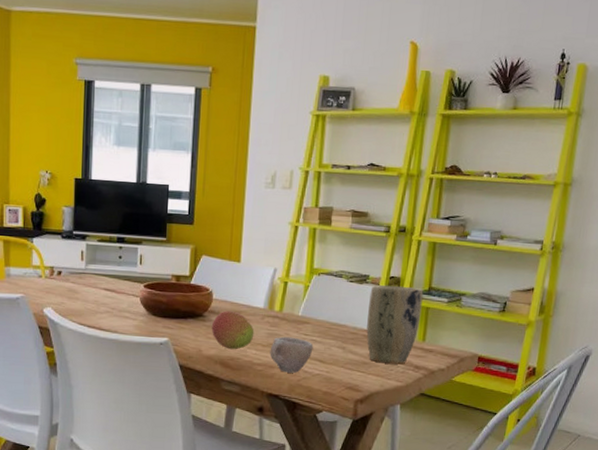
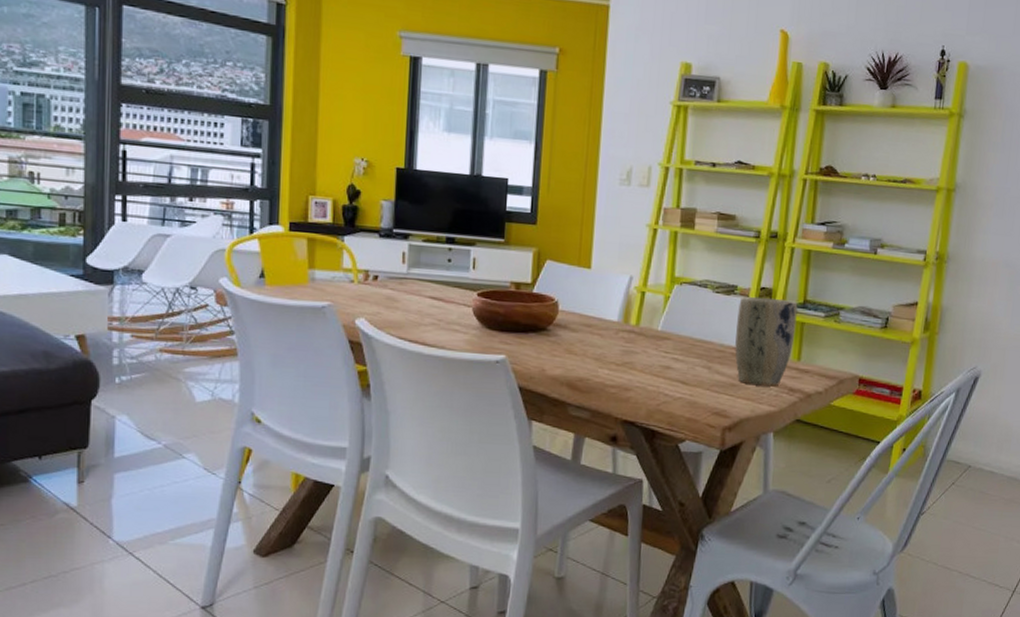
fruit: present [211,311,254,350] -> none [556,324,607,370]
cup: present [270,336,314,373] -> none [624,354,675,397]

